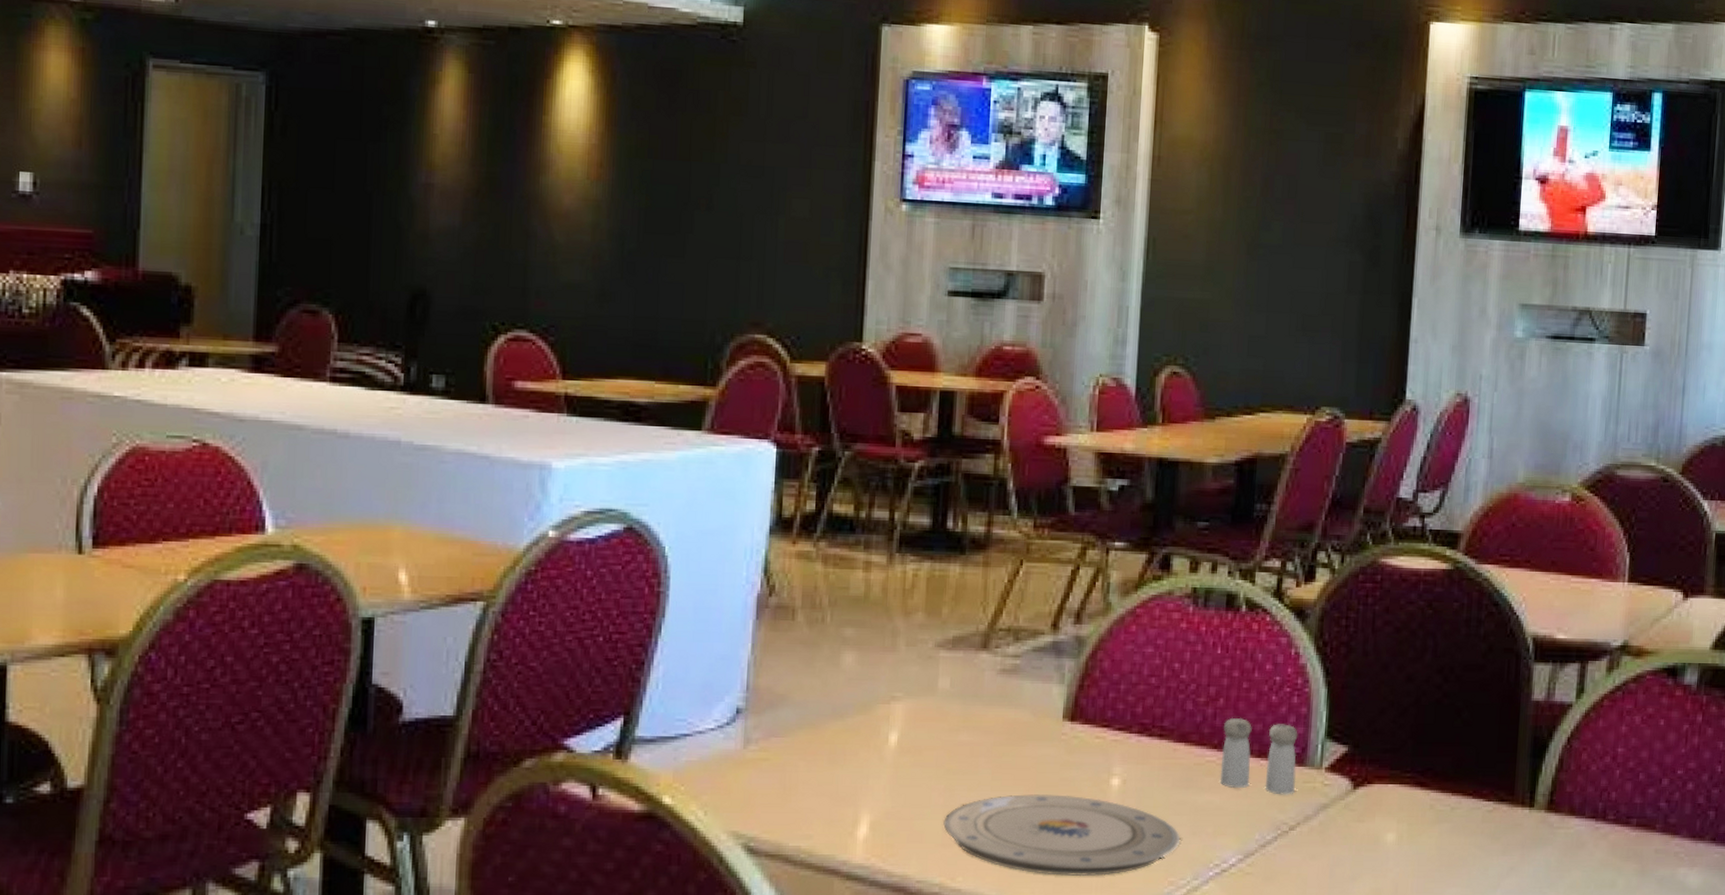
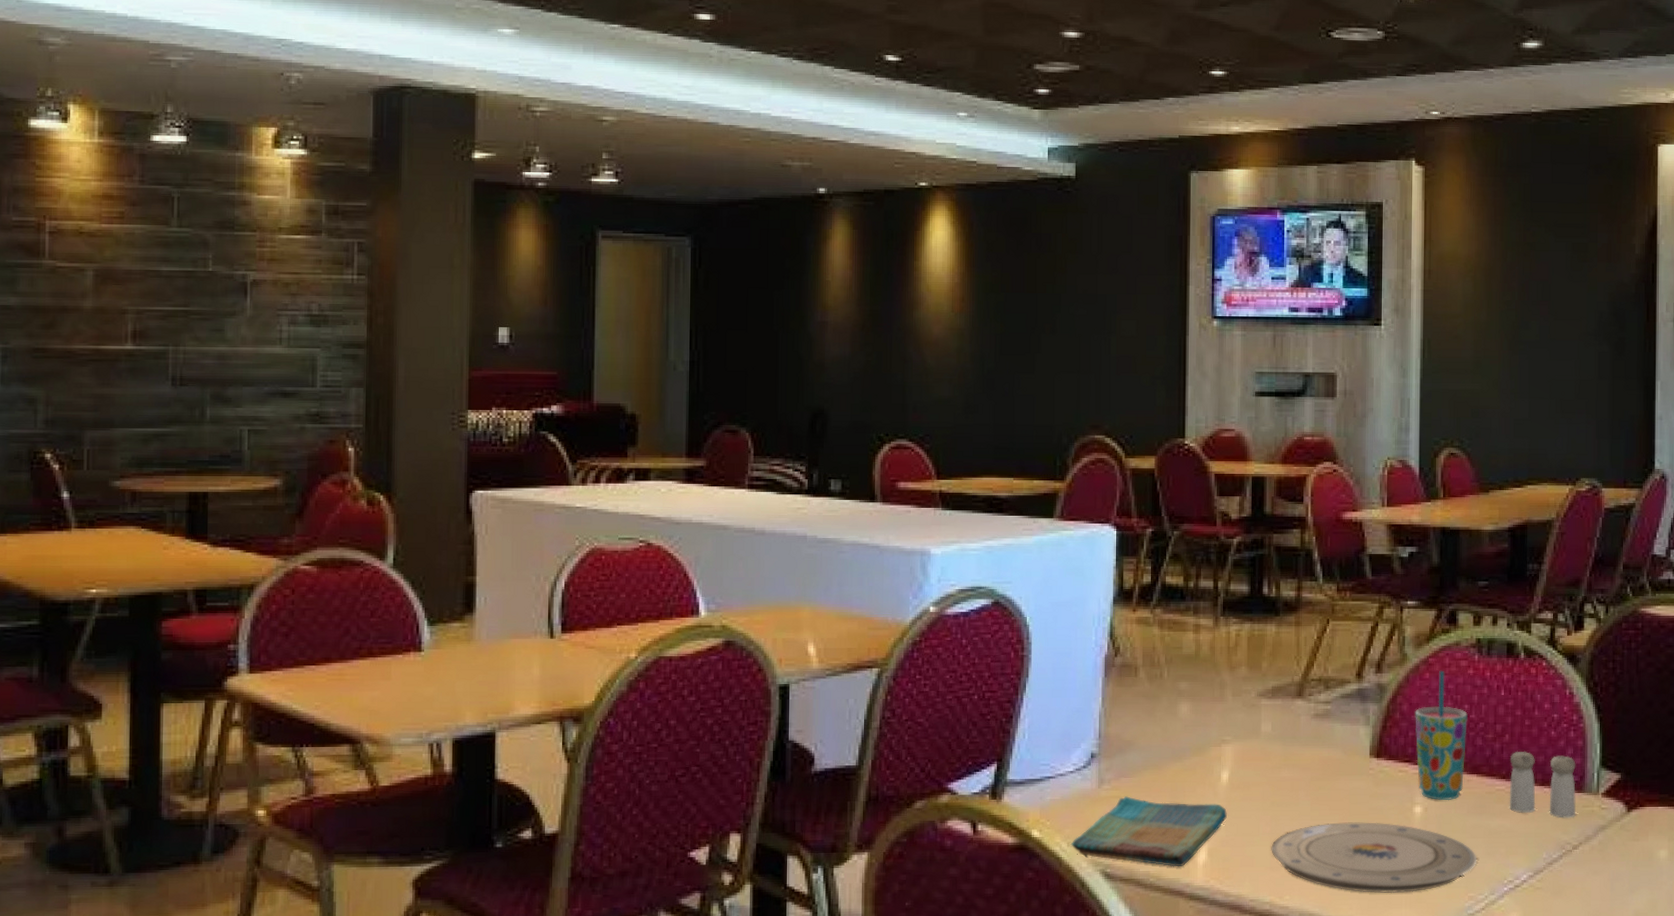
dish towel: none [708,759,894,842] -> present [1070,796,1227,867]
cup: none [1116,623,1178,772] -> present [1415,670,1468,801]

